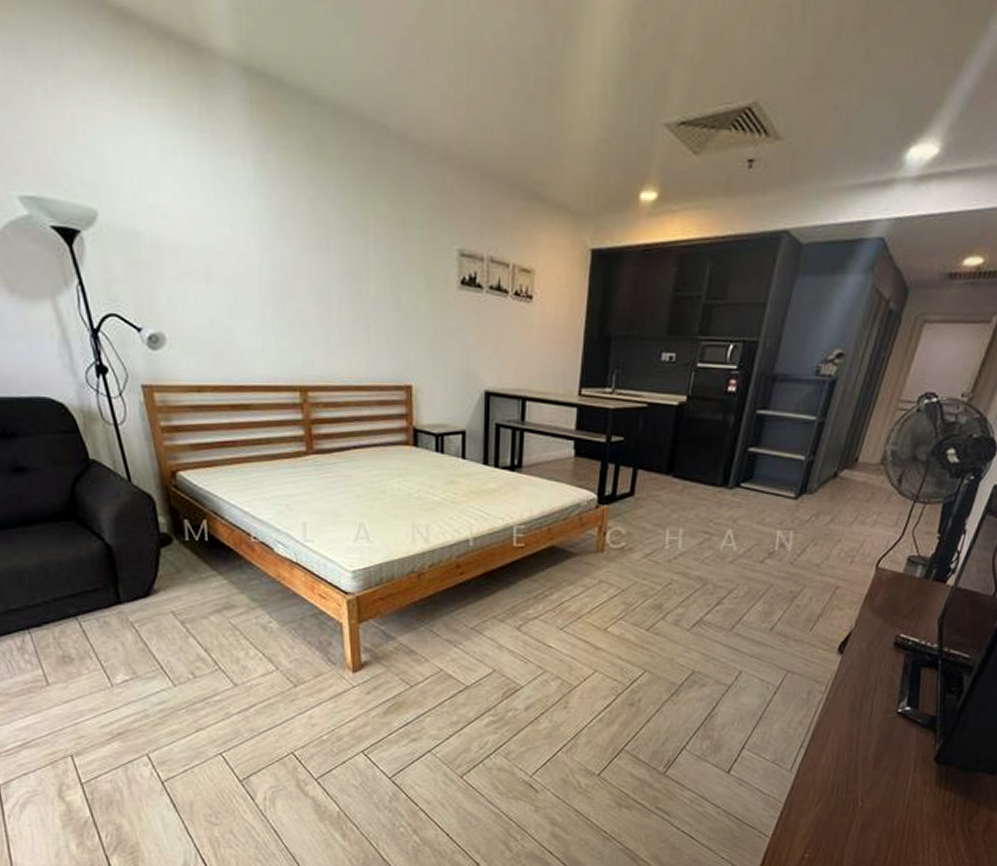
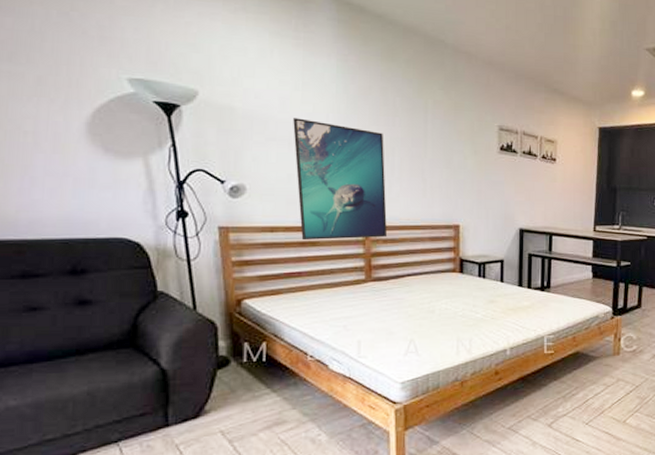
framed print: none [209,244,327,403] -> present [293,118,387,240]

